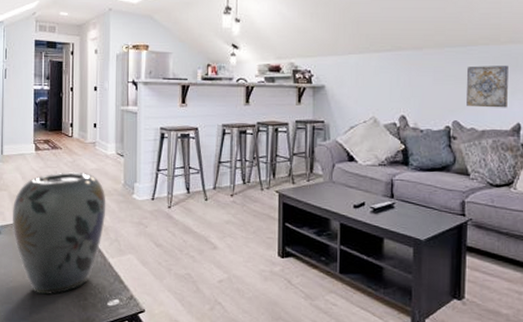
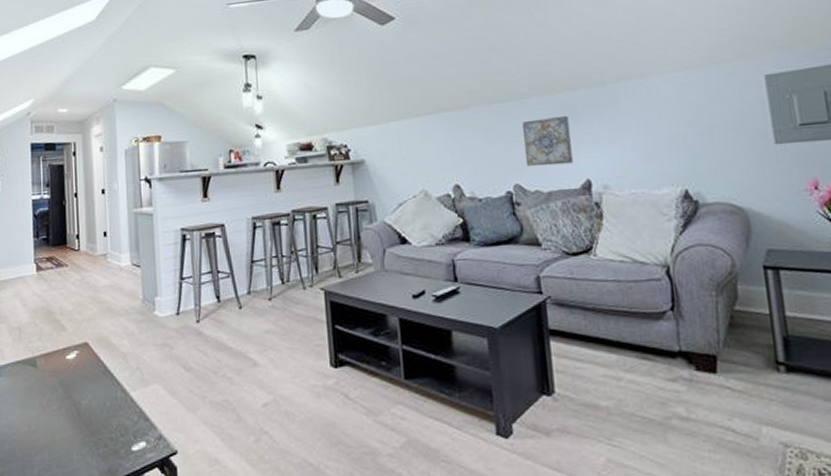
vase: present [12,171,106,295] -> none [12,291,124,446]

